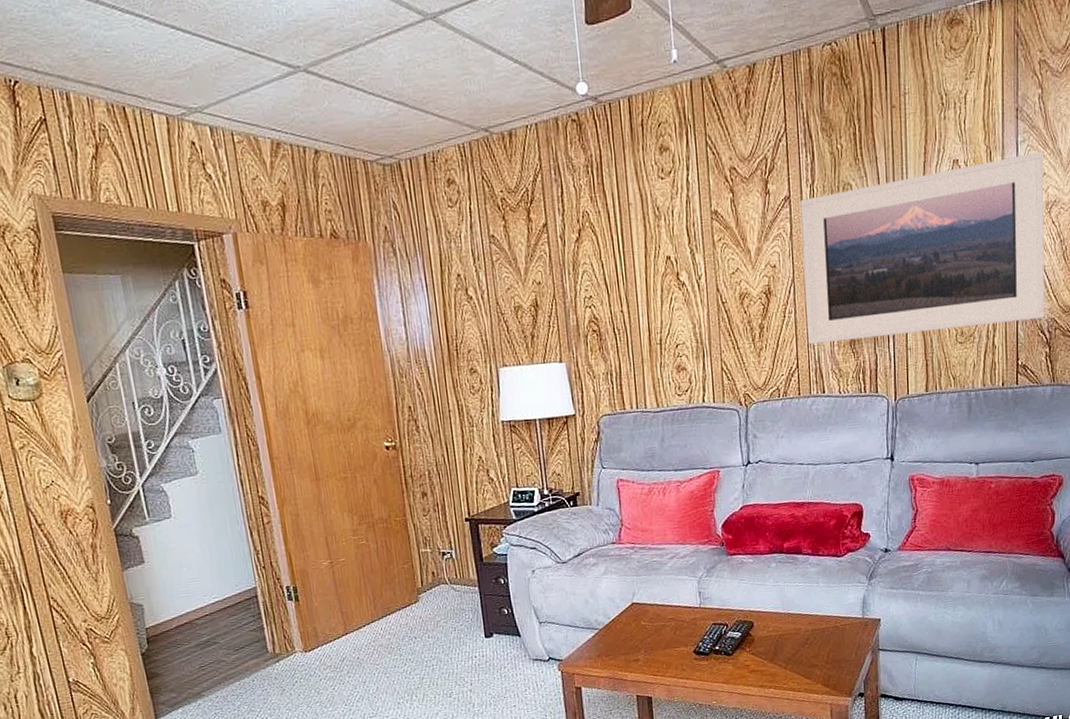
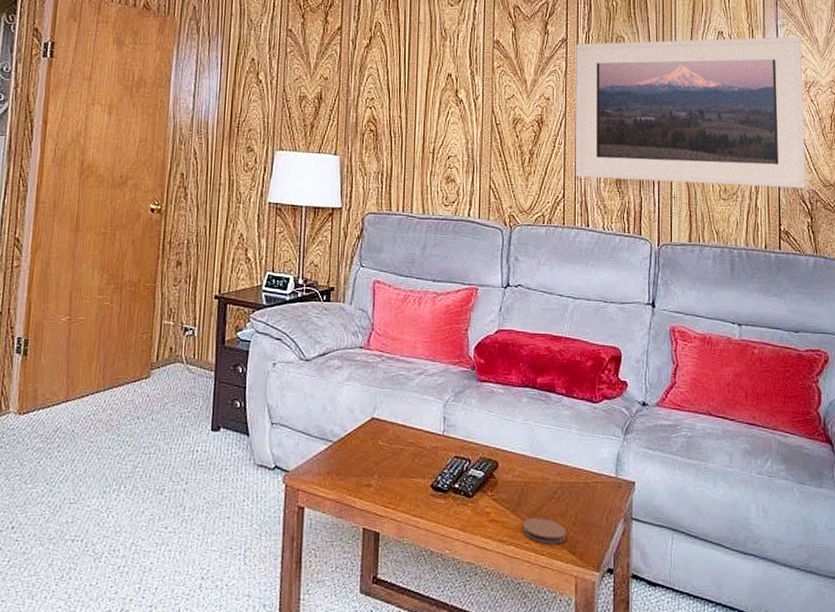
coaster: none [780,661,820,683] -> present [522,517,566,544]

